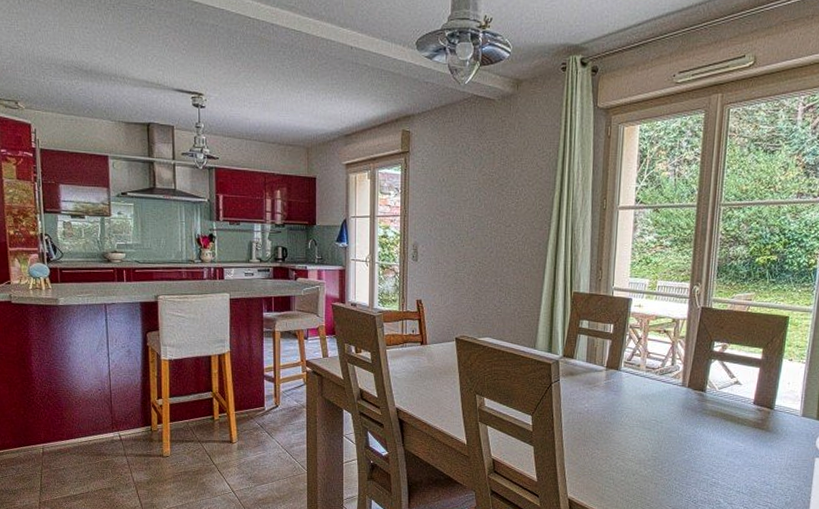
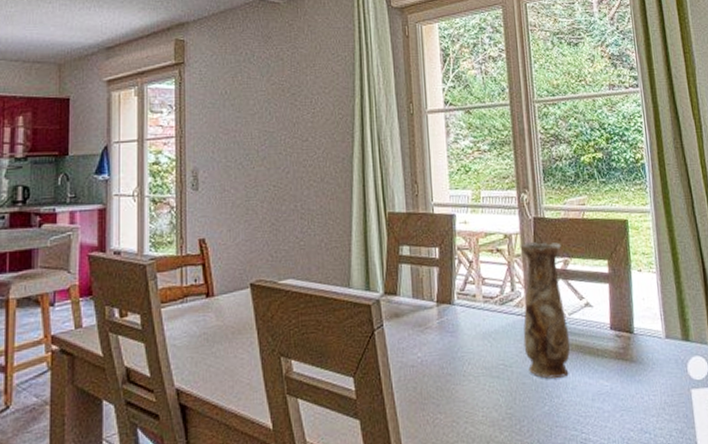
vase: none [675,327,723,436] -> present [520,241,571,379]

